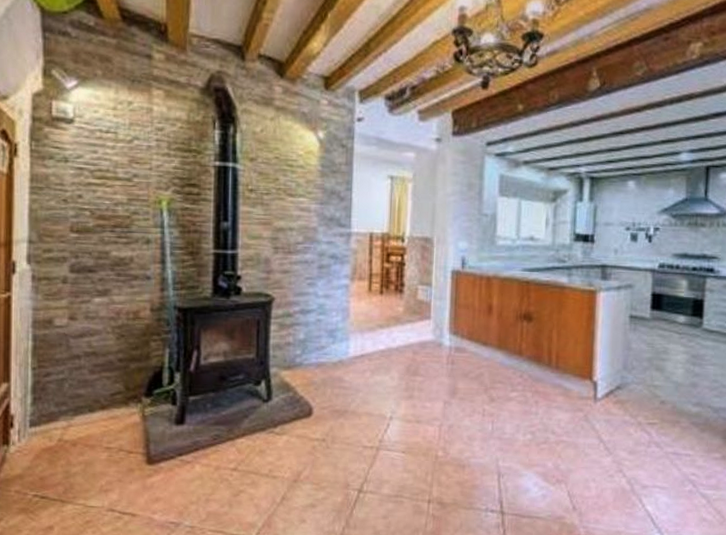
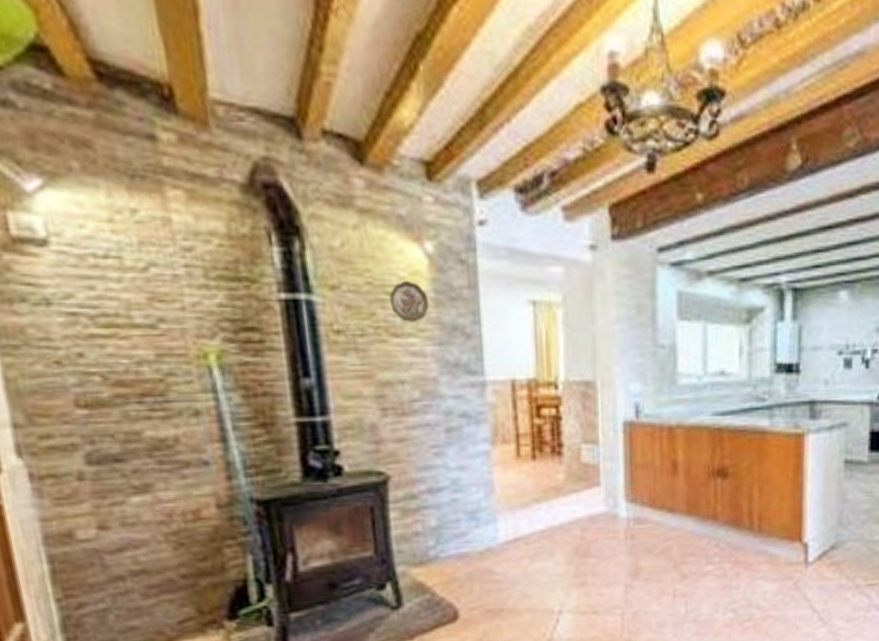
decorative plate: none [289,157,317,187] -> present [389,280,430,322]

